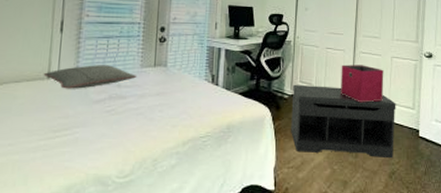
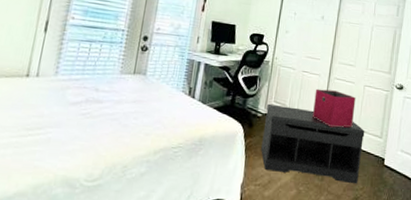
pillow: present [43,65,137,89] -> none [22,66,116,90]

